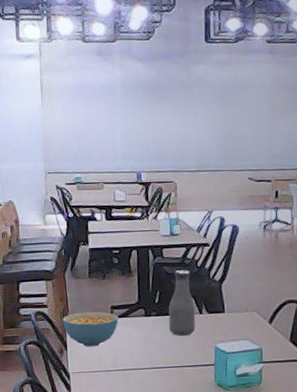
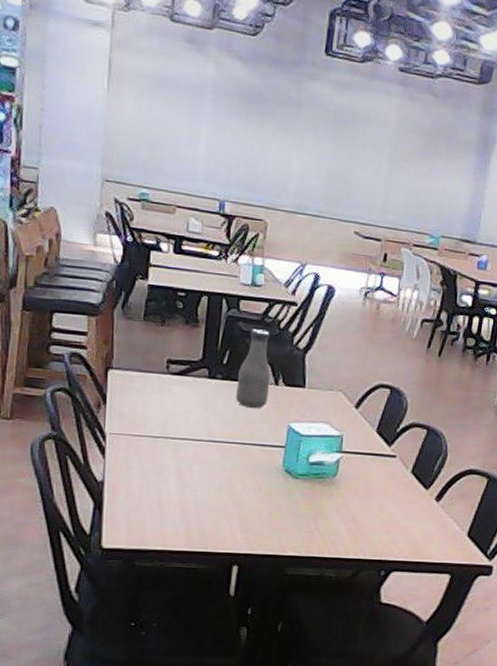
cereal bowl: present [62,311,119,347] -> none [103,361,175,406]

